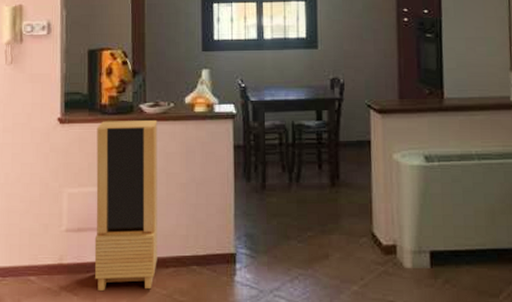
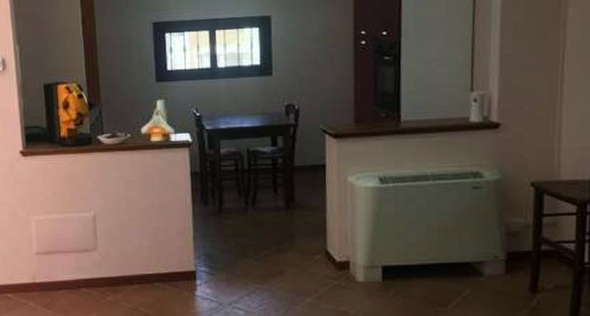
storage cabinet: present [94,120,157,290] -> none [58,151,123,305]

